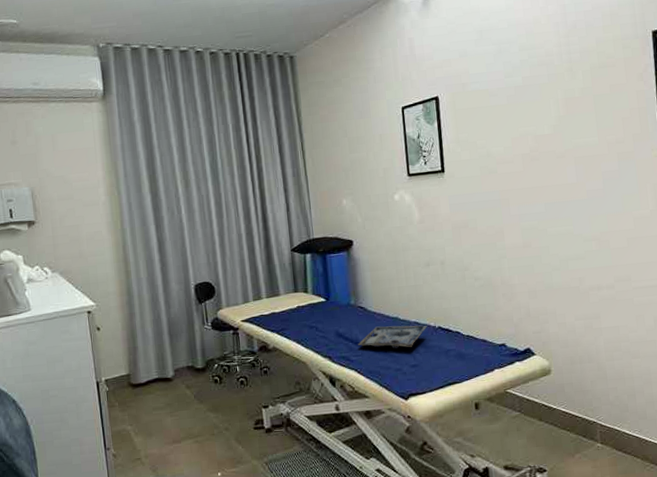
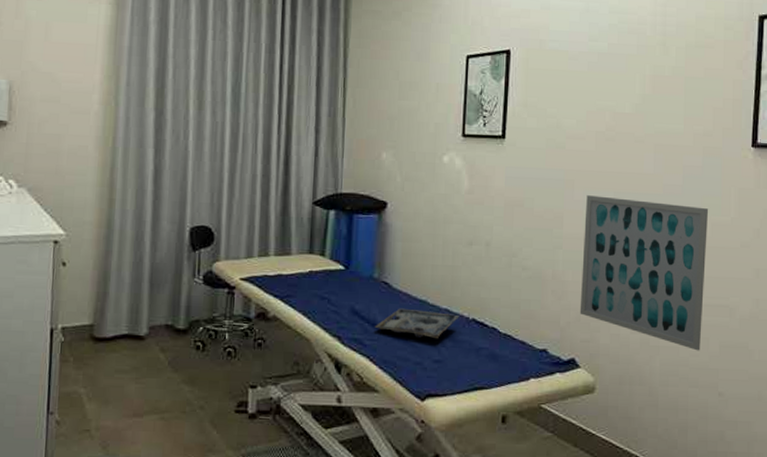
wall art: none [521,205,638,327] -> present [579,195,709,351]

